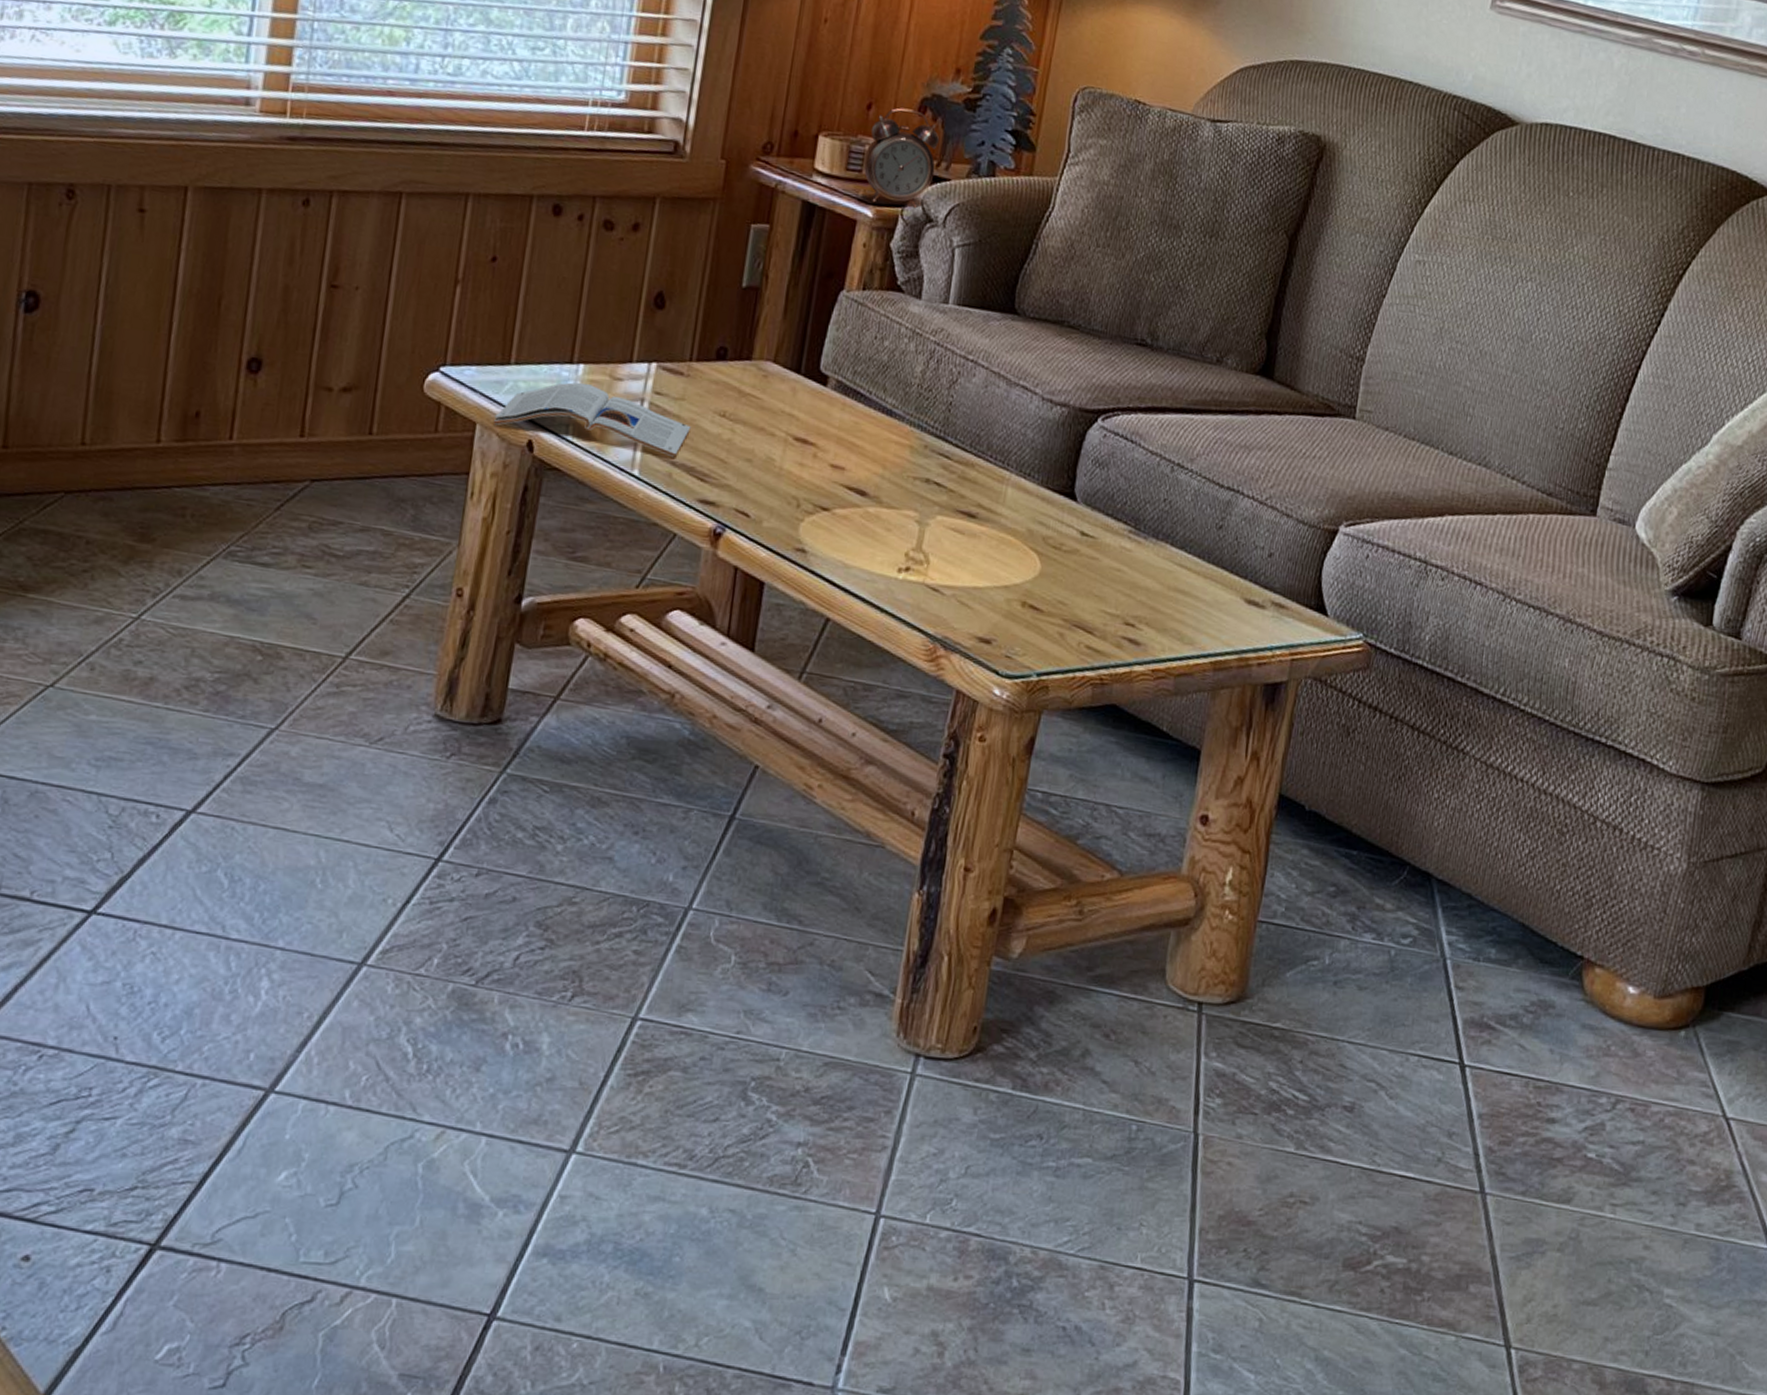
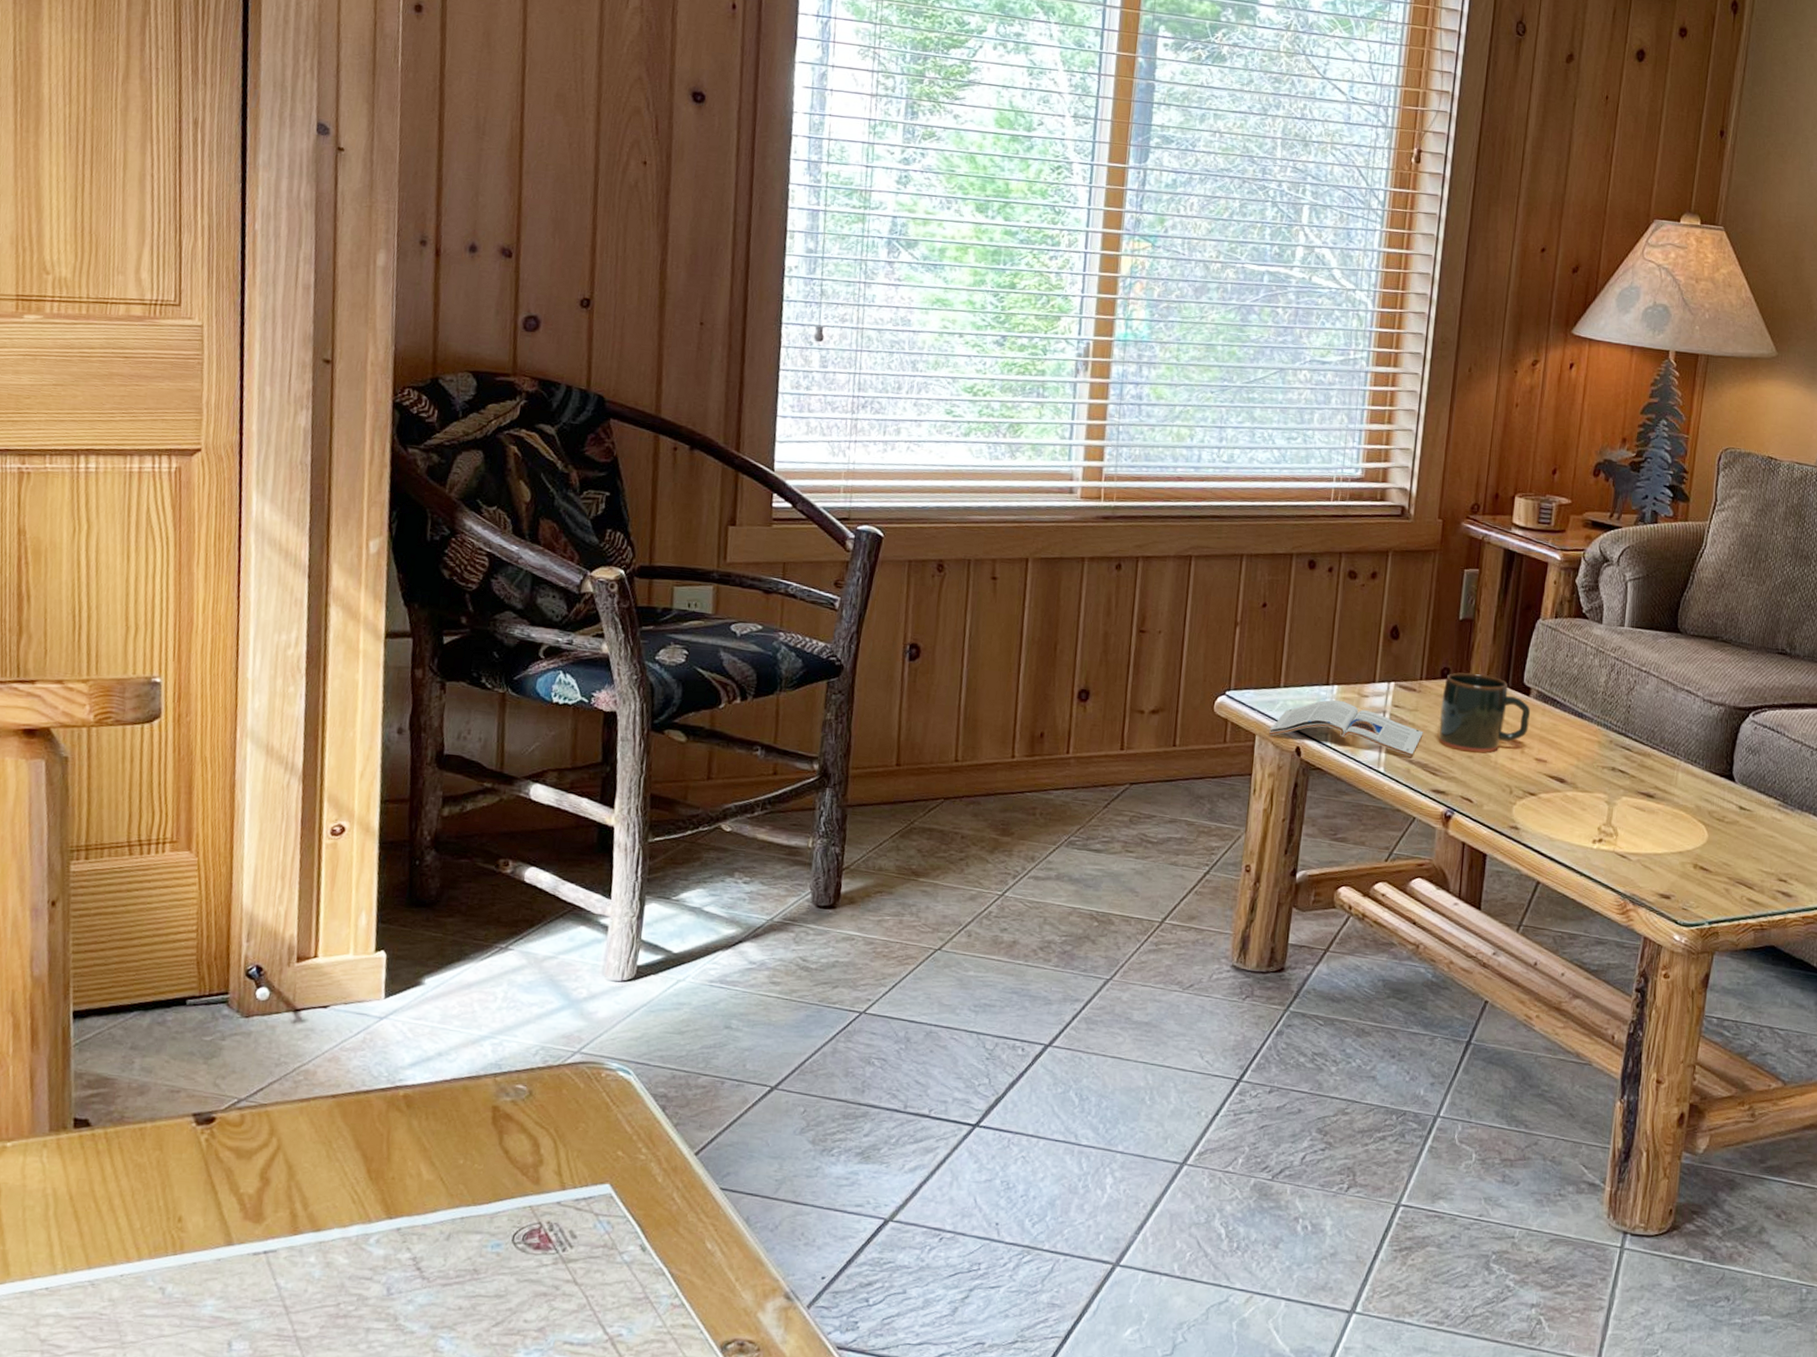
mug: none [709,353,828,455] -> present [1438,672,1531,753]
alarm clock: present [863,107,940,209] -> none [1551,471,1612,552]

